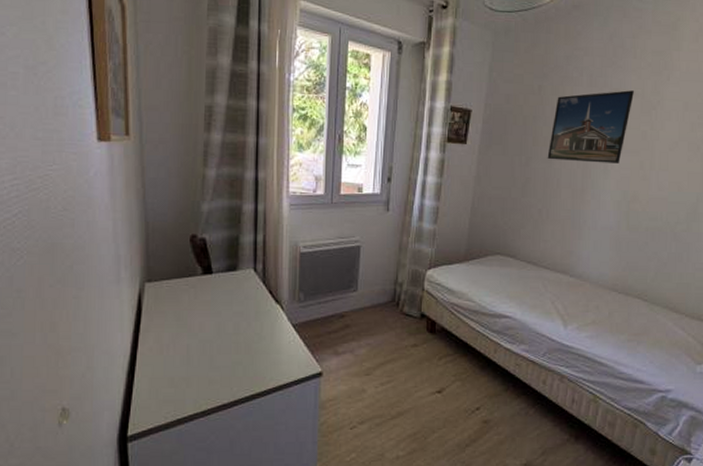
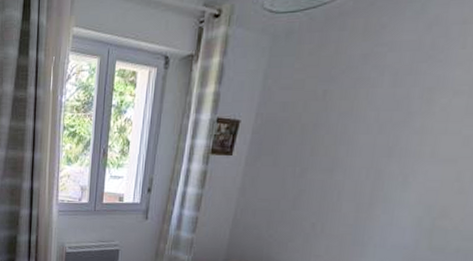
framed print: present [547,90,634,163] -> none [327,88,457,174]

